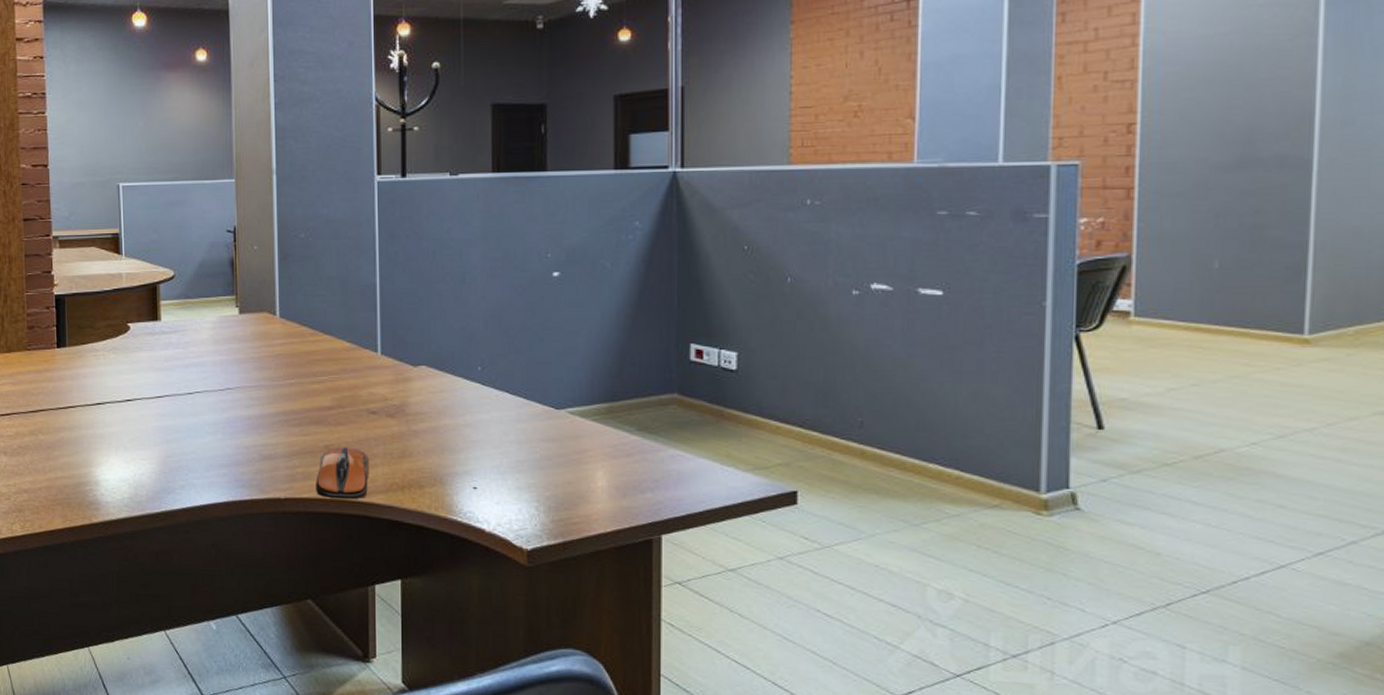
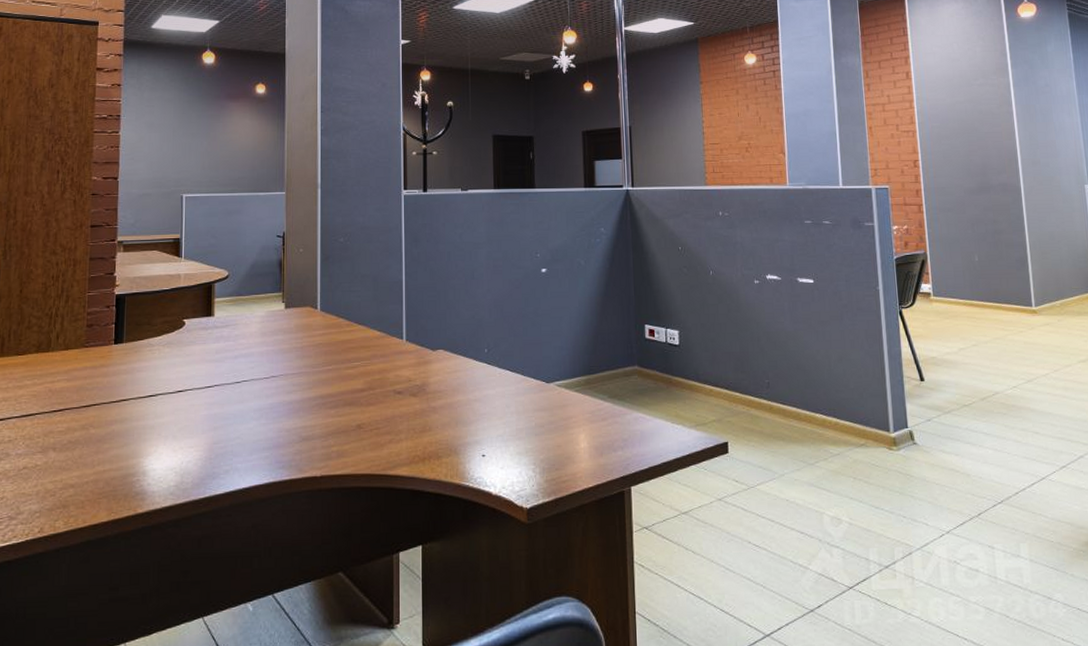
computer mouse: present [316,447,370,500] -> none [349,425,396,474]

